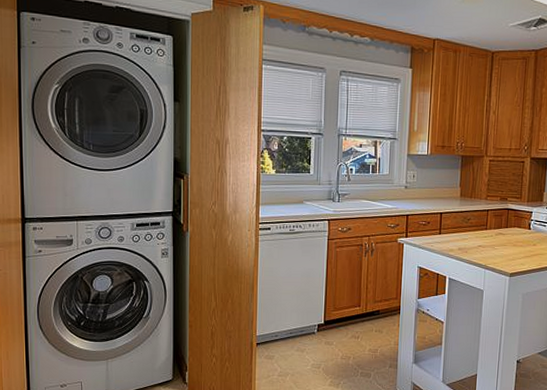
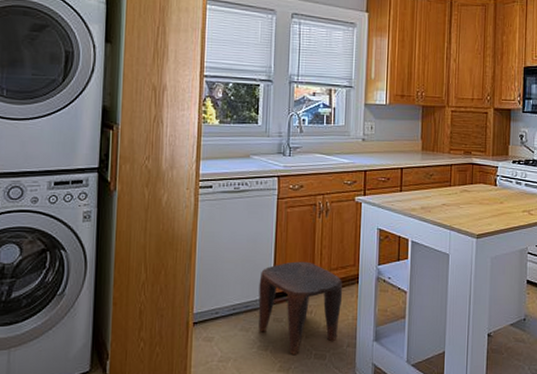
stool: none [312,294,386,372] -> present [258,261,343,354]

